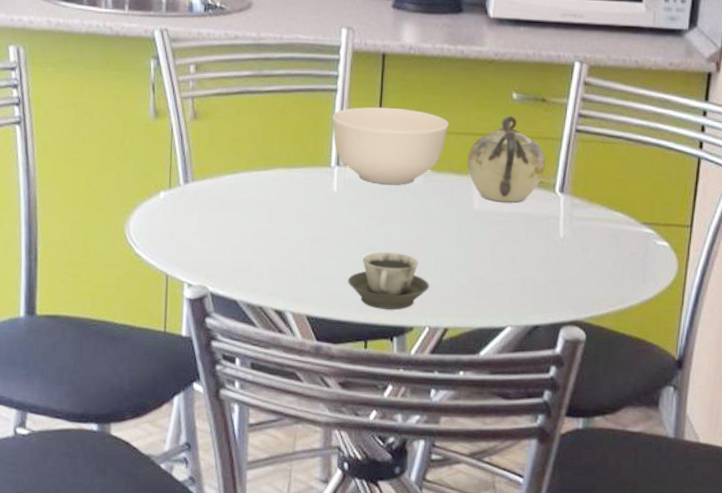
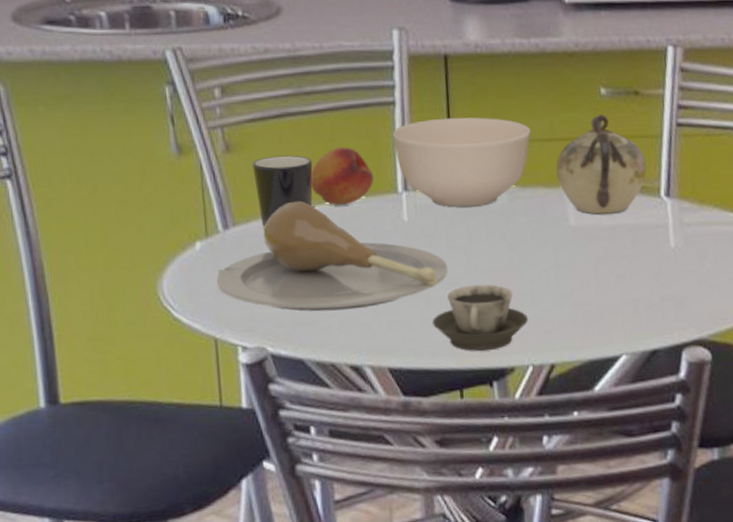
plate: none [173,166,366,262] -> present [216,202,448,311]
mug: none [213,126,263,187] -> present [252,155,313,230]
fruit: none [260,123,312,173] -> present [310,147,374,206]

